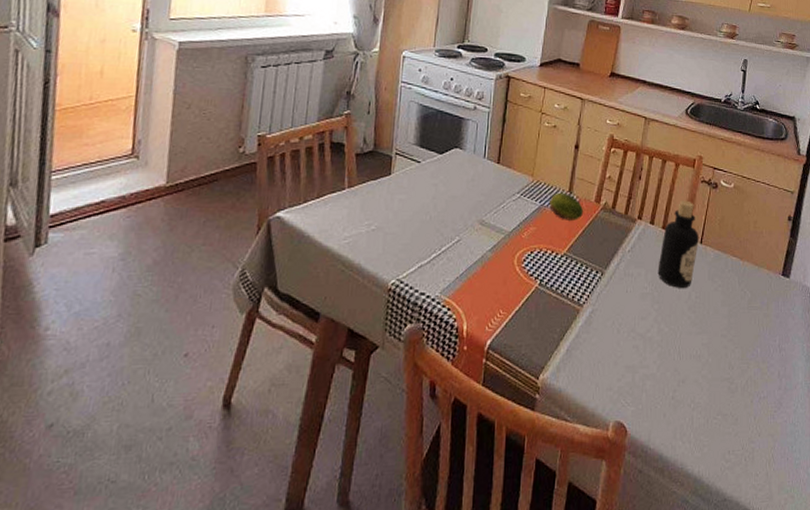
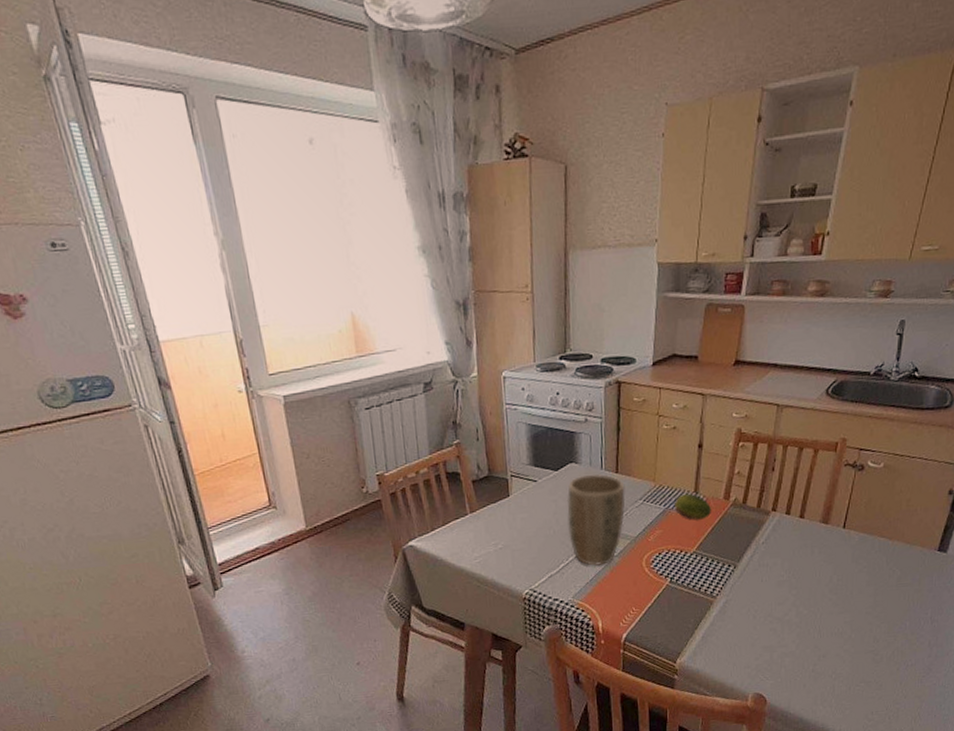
plant pot: none [444,161,505,259] -> present [566,474,625,566]
bottle: present [657,200,699,289] -> none [795,486,841,574]

